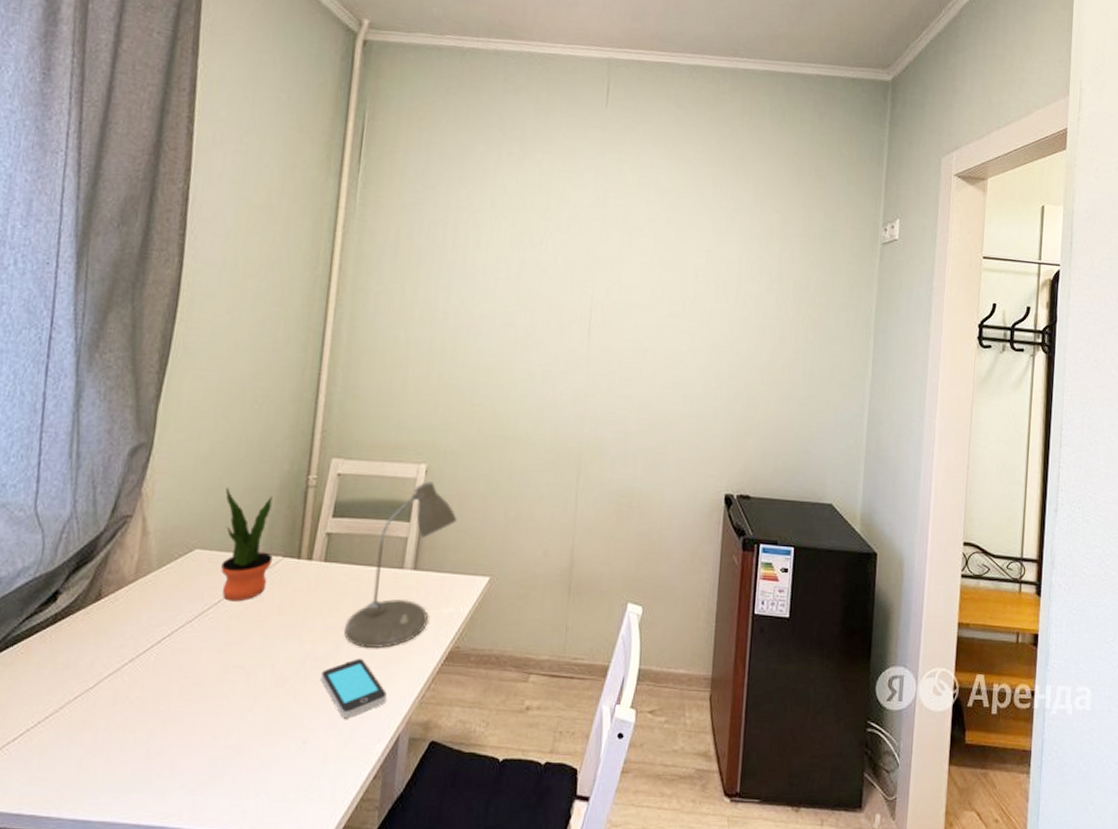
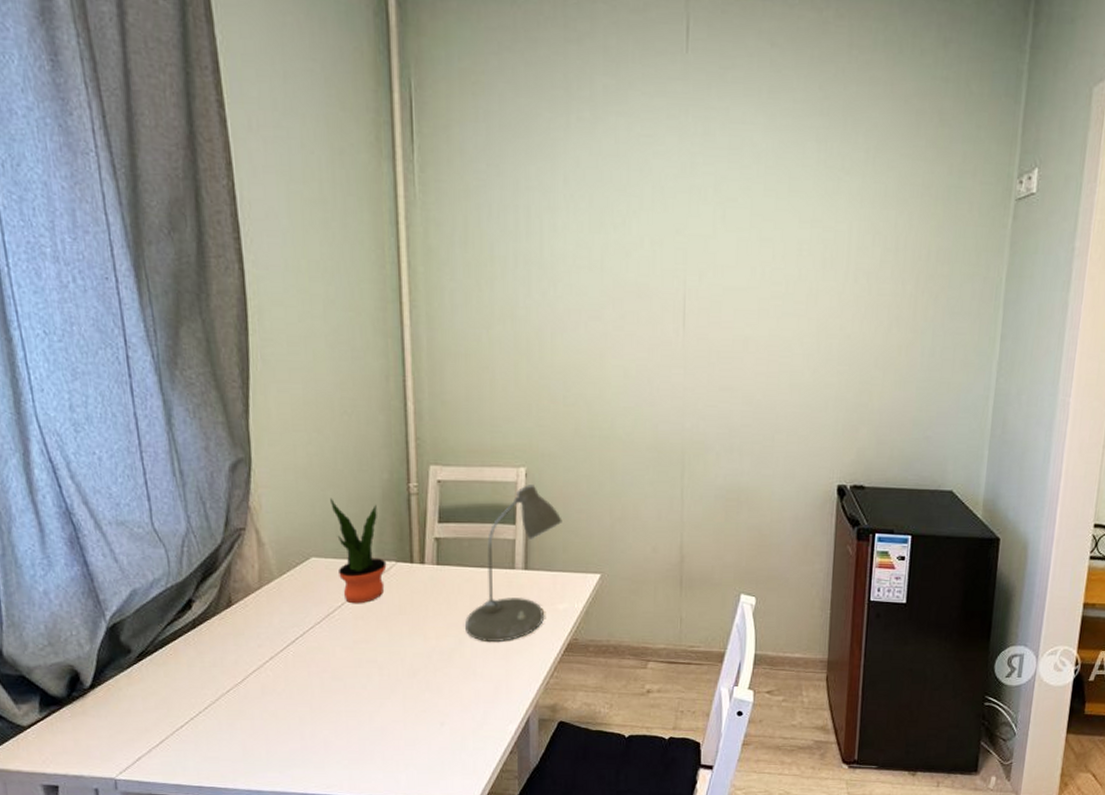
smartphone: present [321,659,387,719] -> none [449,652,513,704]

